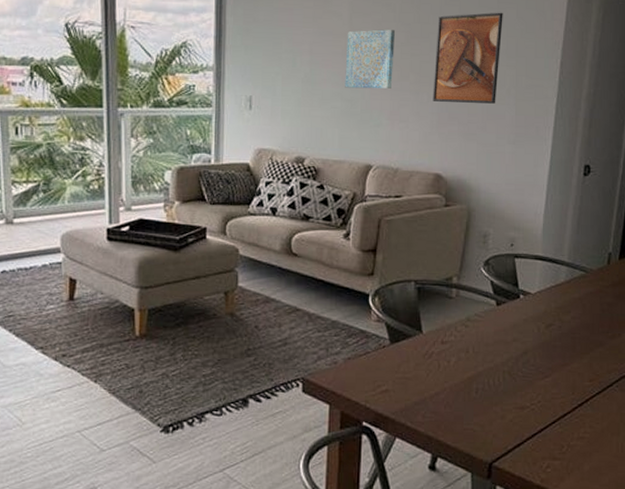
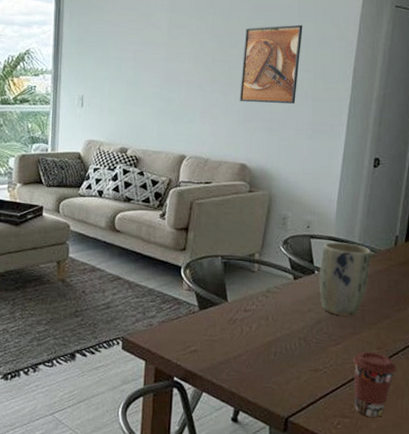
wall art: present [345,29,395,89] -> none [163,39,207,91]
plant pot: none [524,262,582,345] -> present [319,242,371,316]
coffee cup: none [562,384,611,458] -> present [352,351,397,417]

